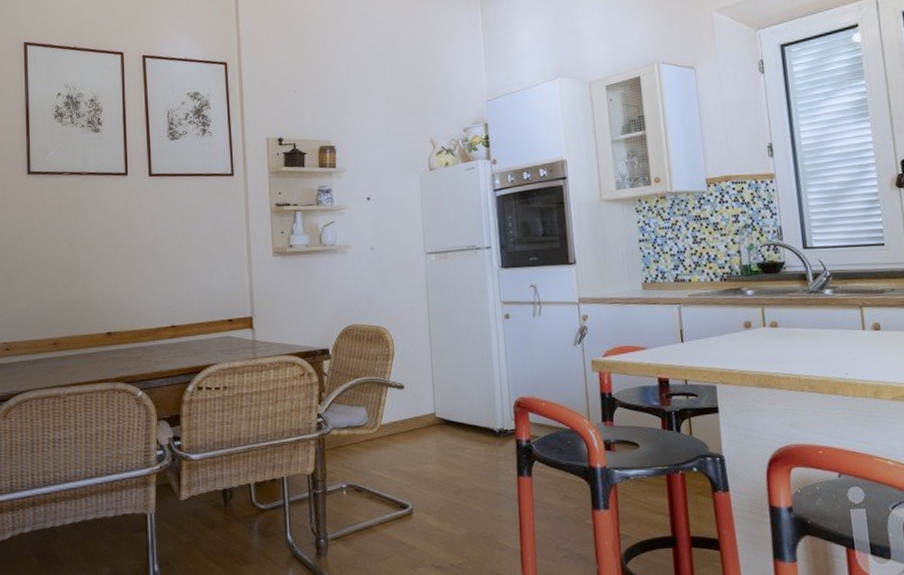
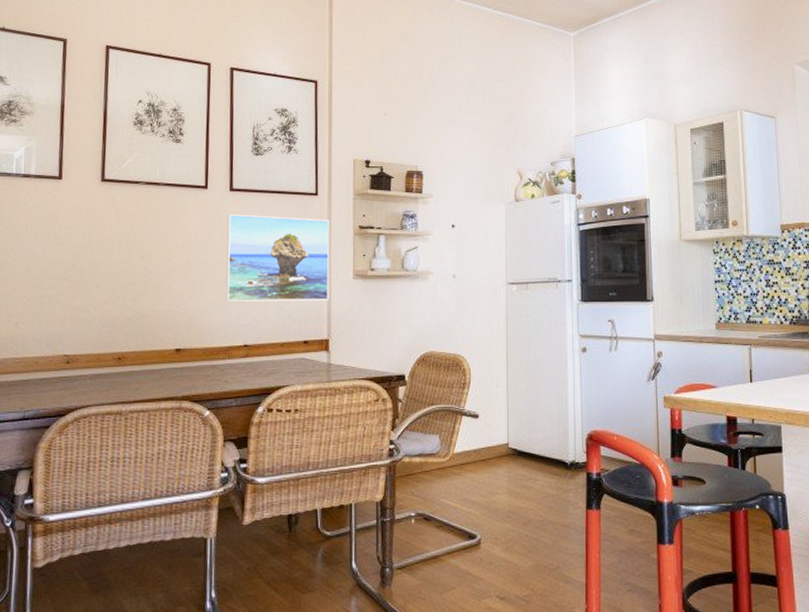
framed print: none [148,198,250,284] -> present [226,214,330,302]

